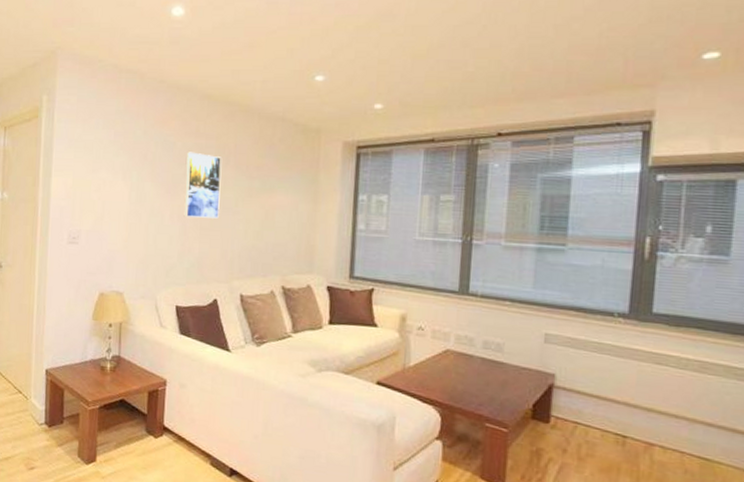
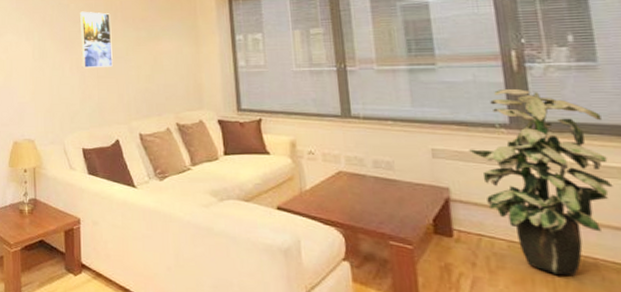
indoor plant: none [581,277,721,467] -> present [468,88,613,276]

